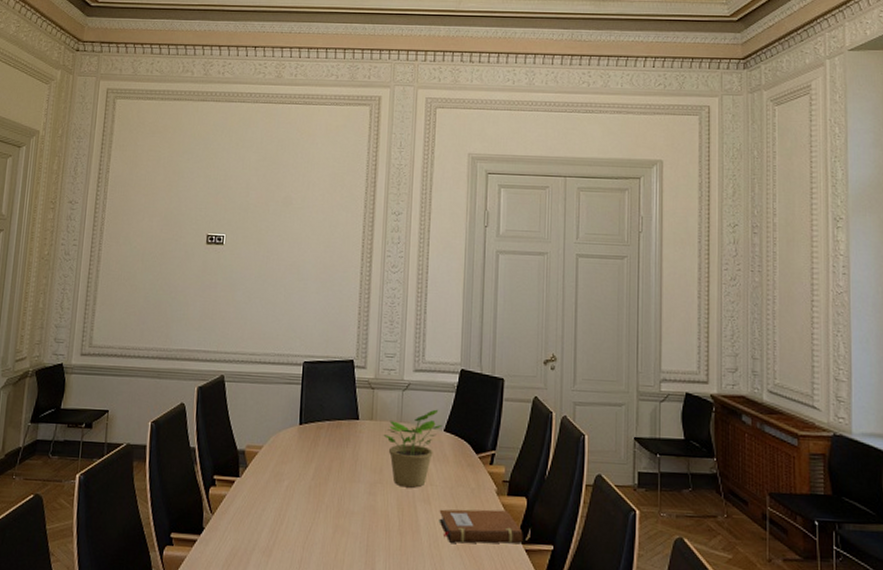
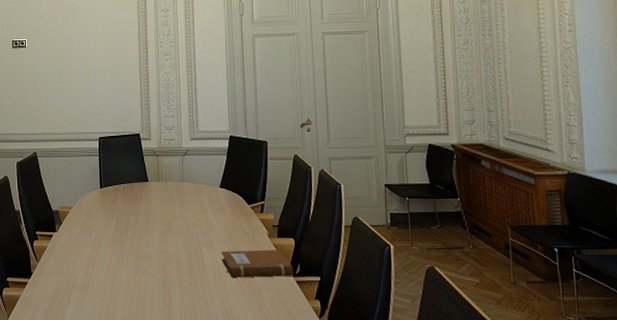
potted plant: present [383,409,443,488] -> none [169,170,218,235]

